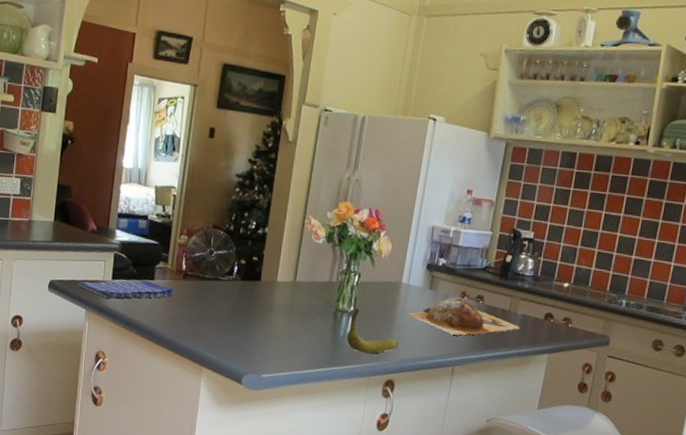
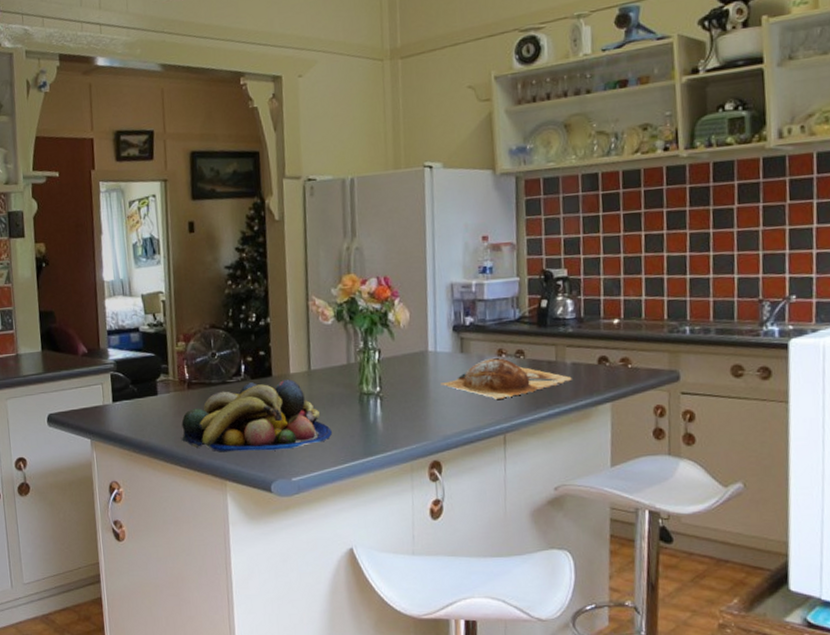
dish towel: present [78,280,174,299] -> none [78,396,181,423]
fruit bowl: none [169,283,305,349] -> present [181,379,332,452]
banana: present [346,307,399,354] -> none [377,387,438,436]

